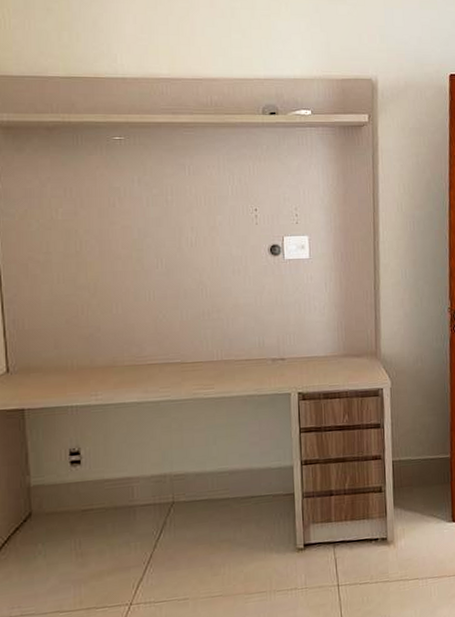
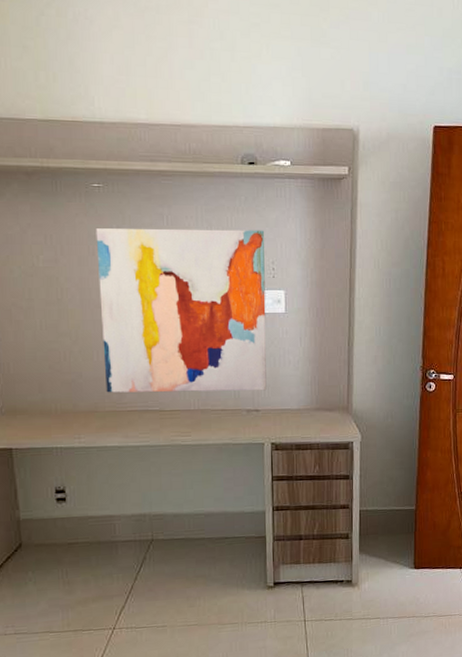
wall art: none [116,177,292,347] -> present [95,228,267,393]

